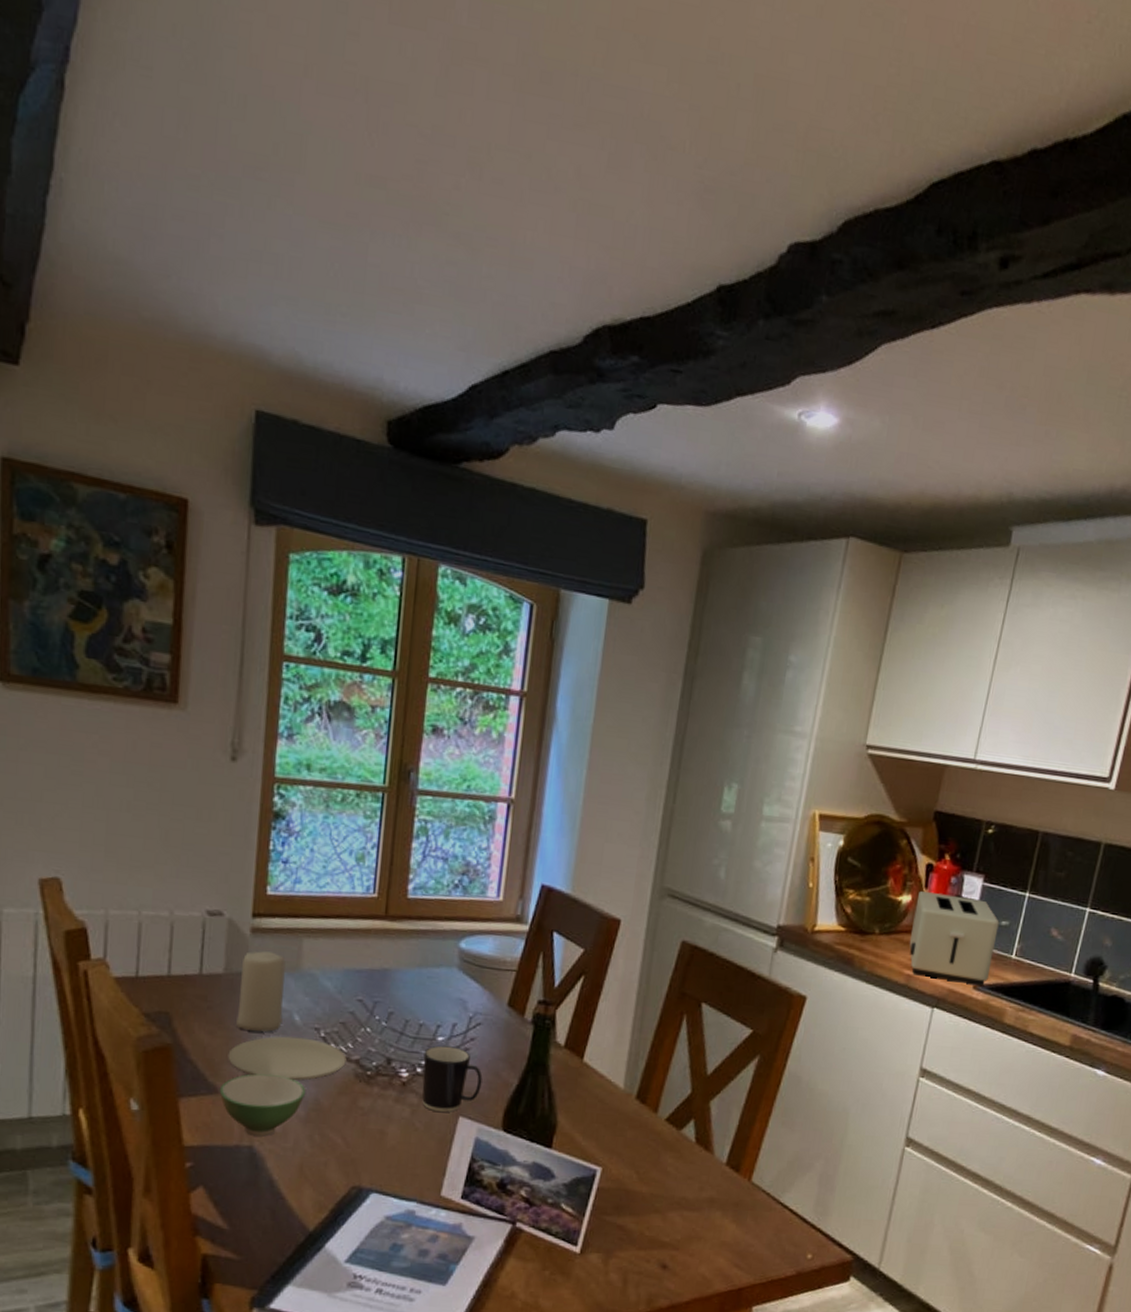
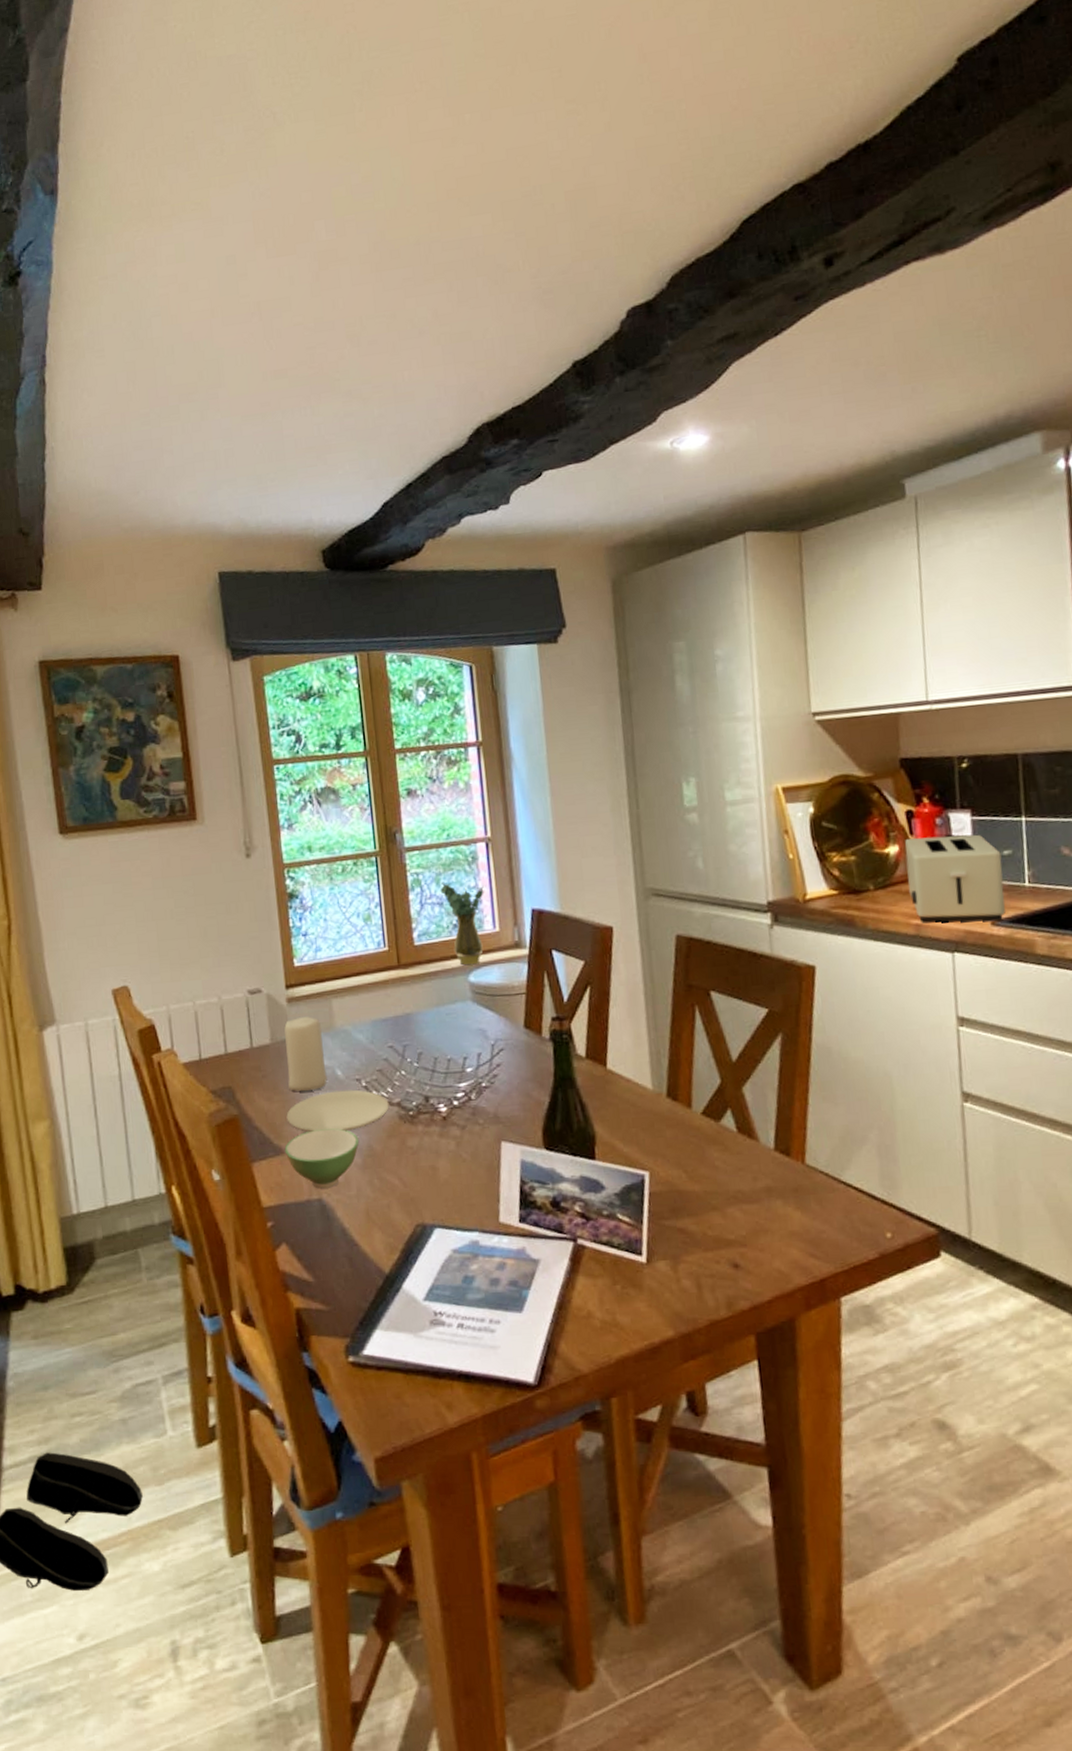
mug: present [422,1045,483,1112] -> none [457,1075,516,1140]
vase: none [447,835,496,931] -> present [440,881,484,966]

